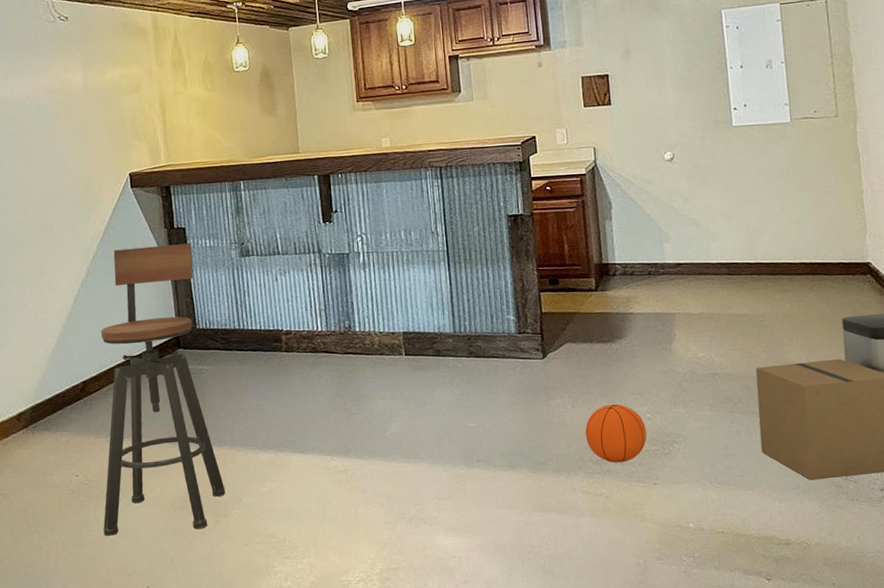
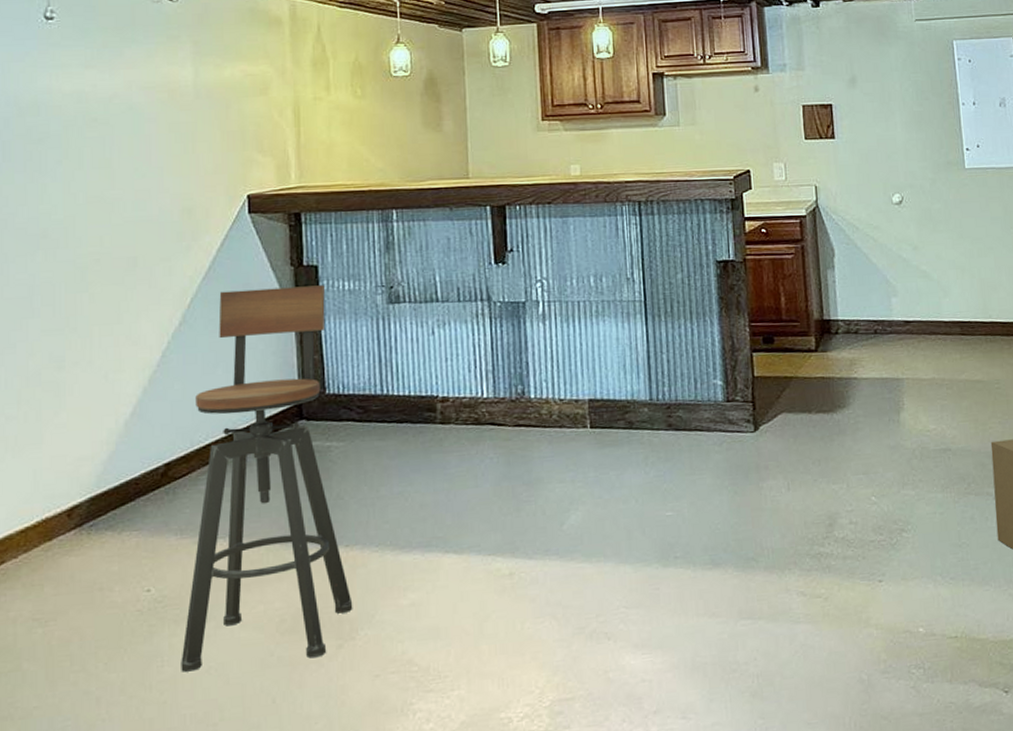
basketball: present [585,404,647,463] -> none [801,485,872,557]

